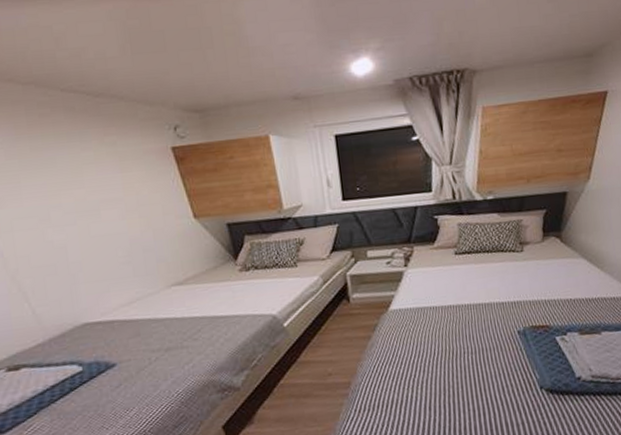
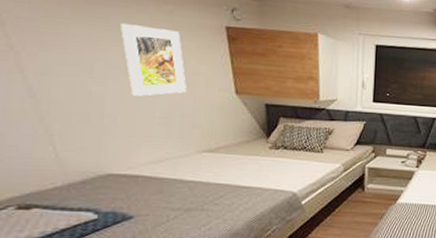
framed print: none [68,162,144,238] -> present [120,23,187,96]

